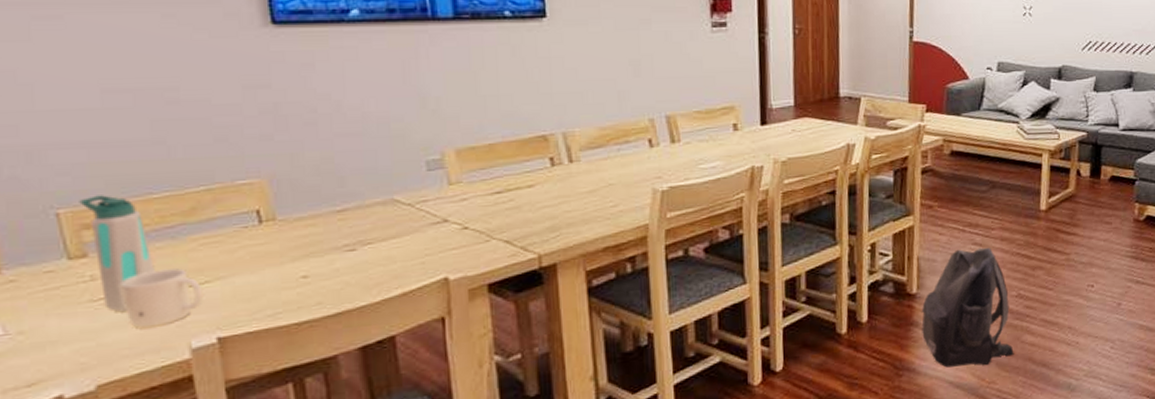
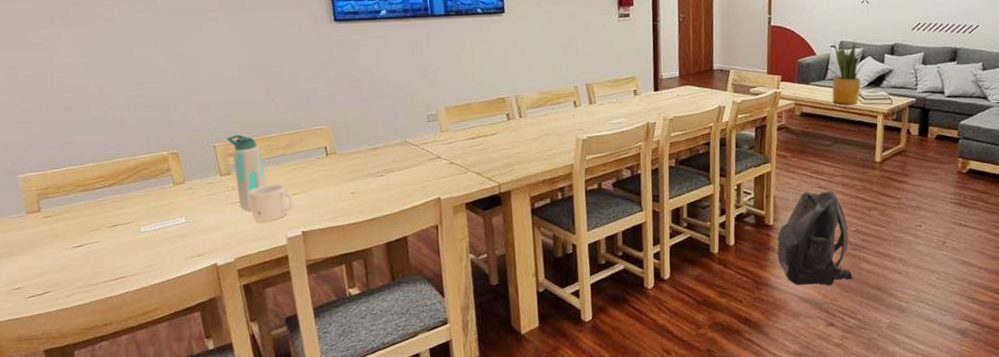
planter: none [988,61,1030,141] -> present [832,40,867,105]

